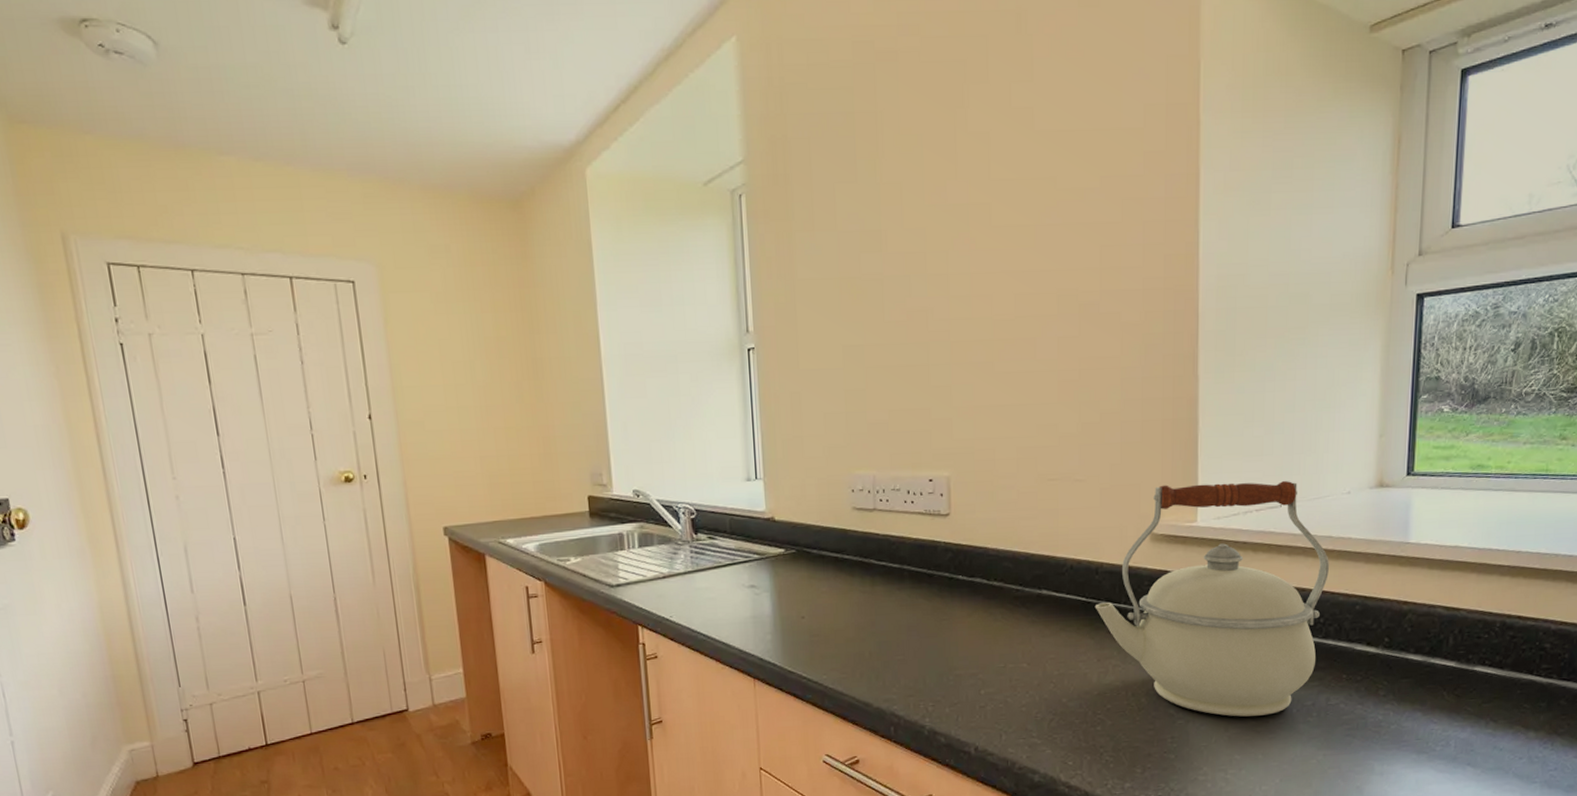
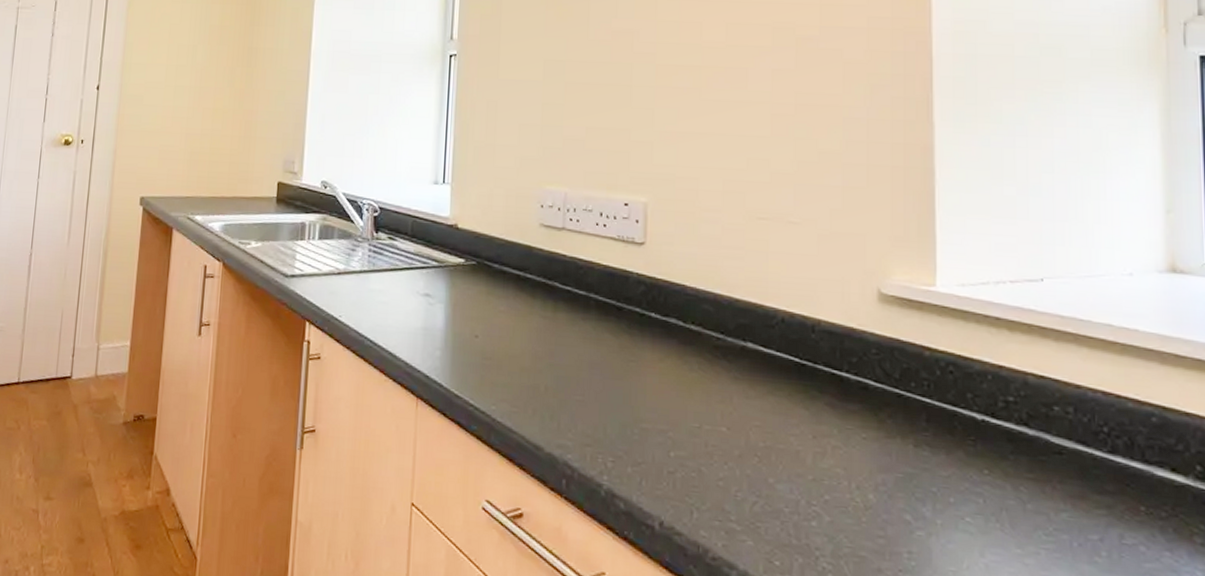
kettle: present [1094,480,1329,717] -> none [810,239,1111,544]

